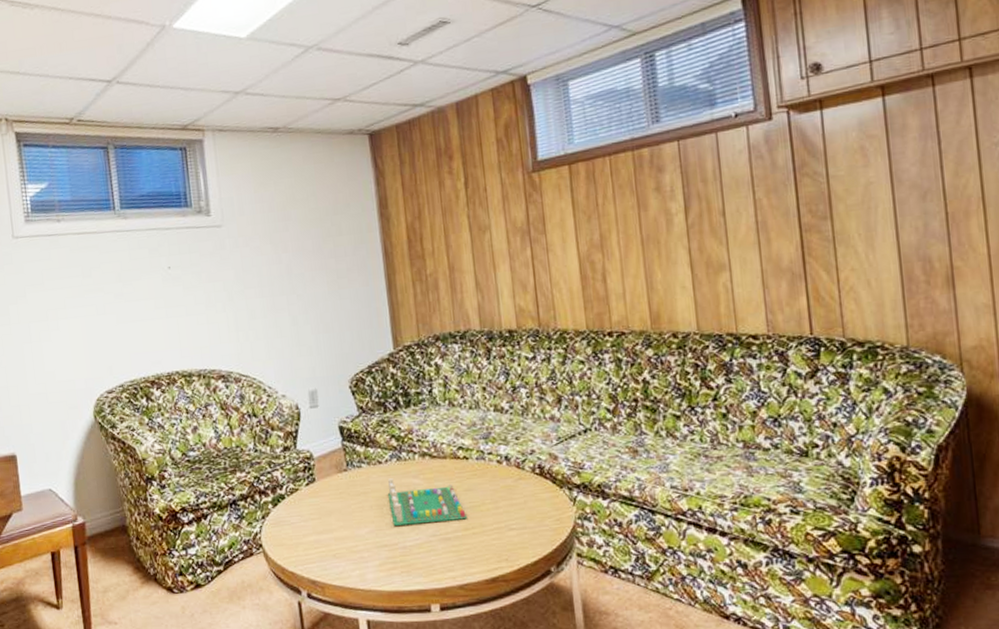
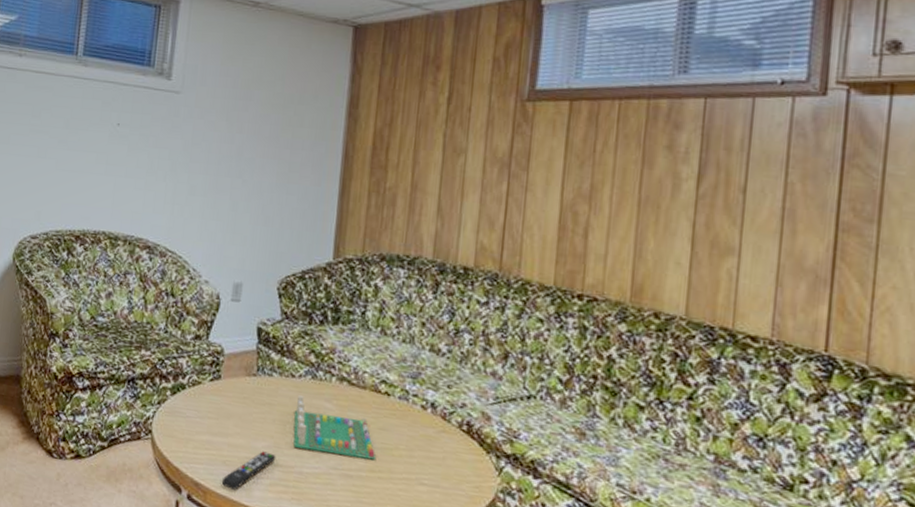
remote control: none [335,536,380,579] -> present [221,451,276,491]

